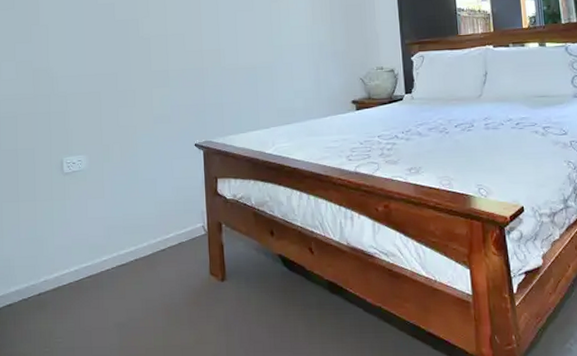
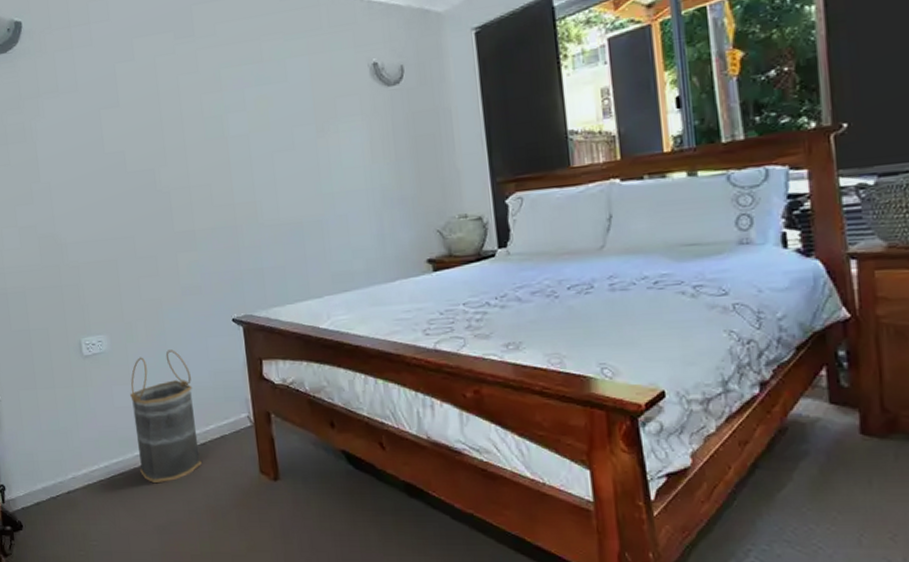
basket: none [103,169,161,285] -> present [130,349,202,484]

